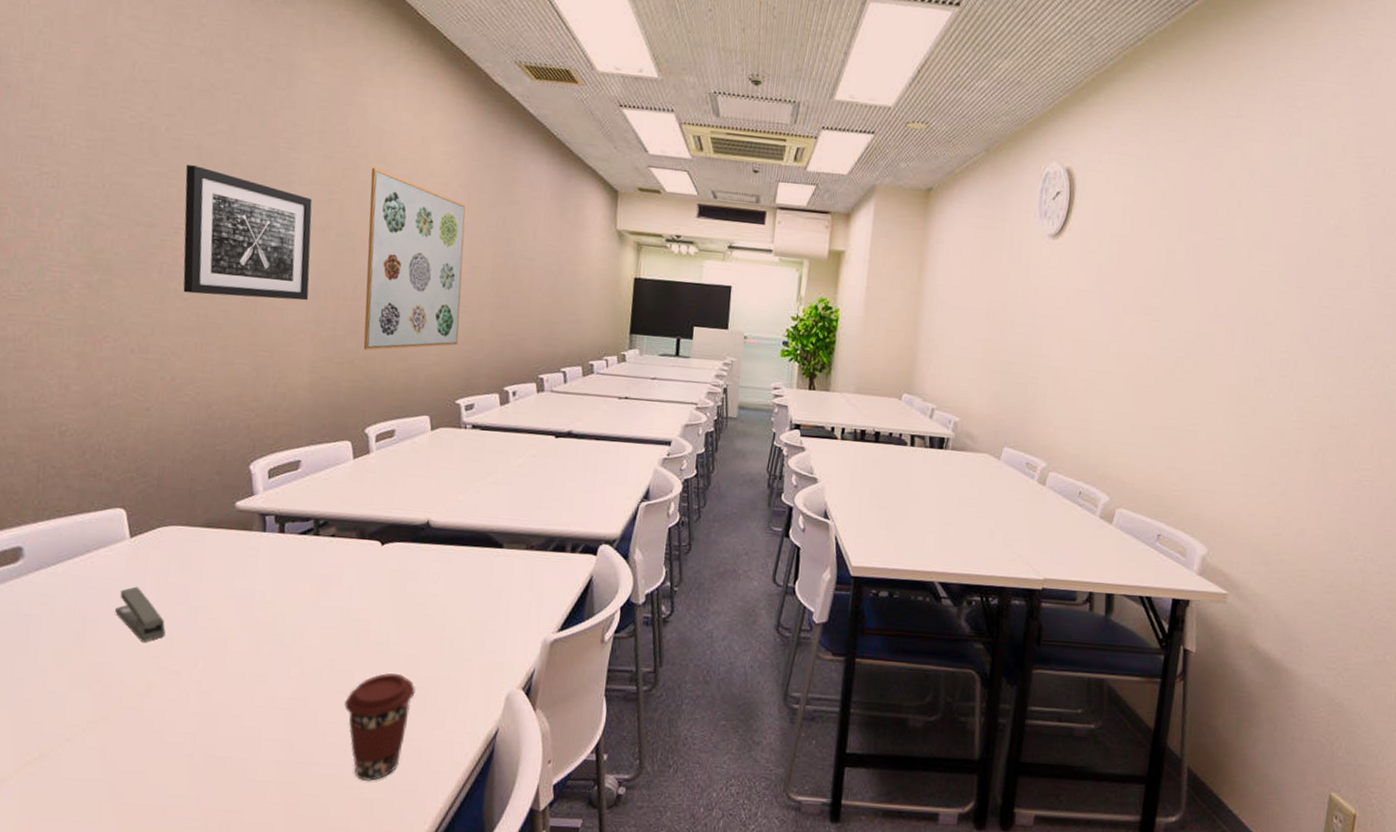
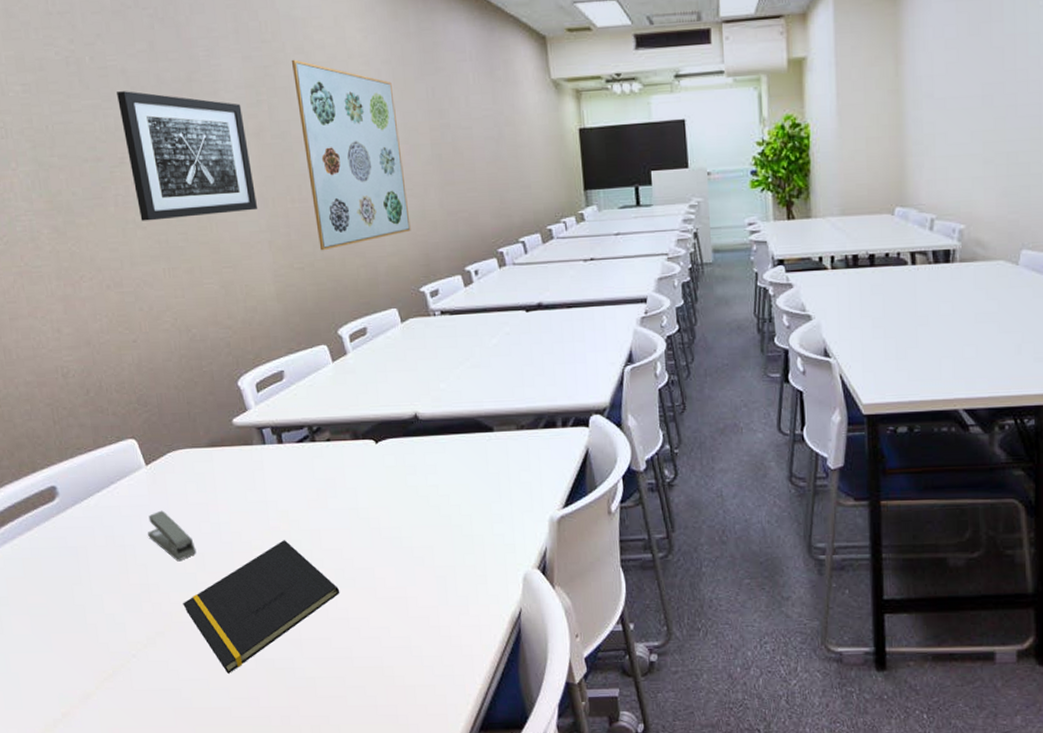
notepad: none [137,632,314,769] -> present [183,540,340,673]
coffee cup: present [344,673,416,782] -> none [371,566,435,670]

